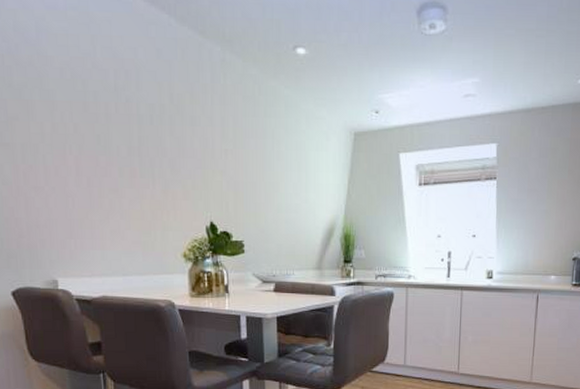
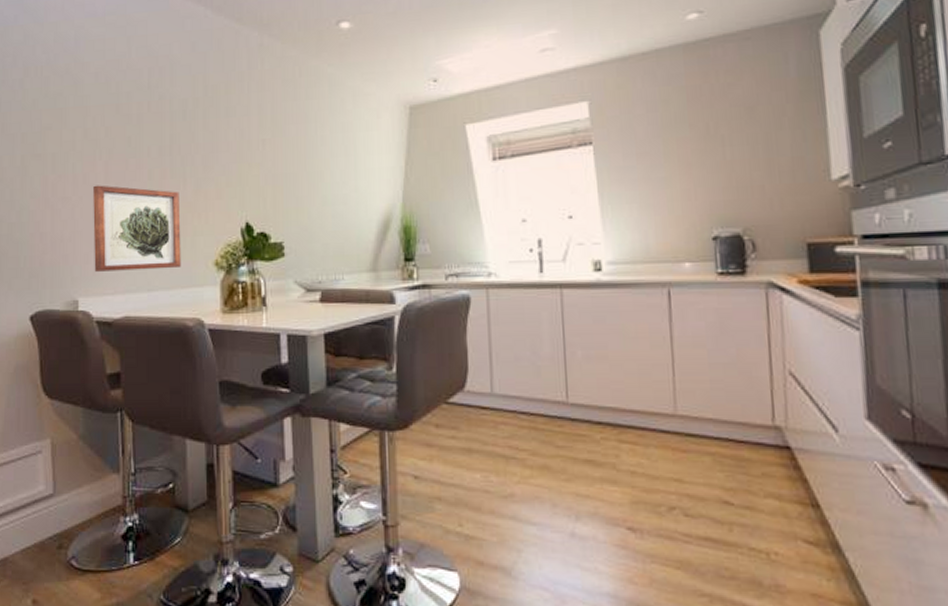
wall art: none [65,178,152,258] -> present [93,185,181,272]

